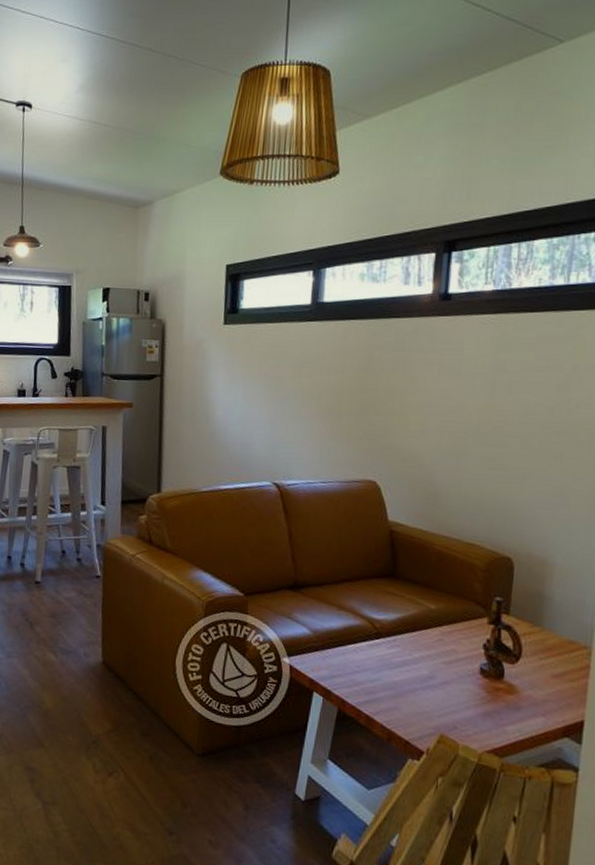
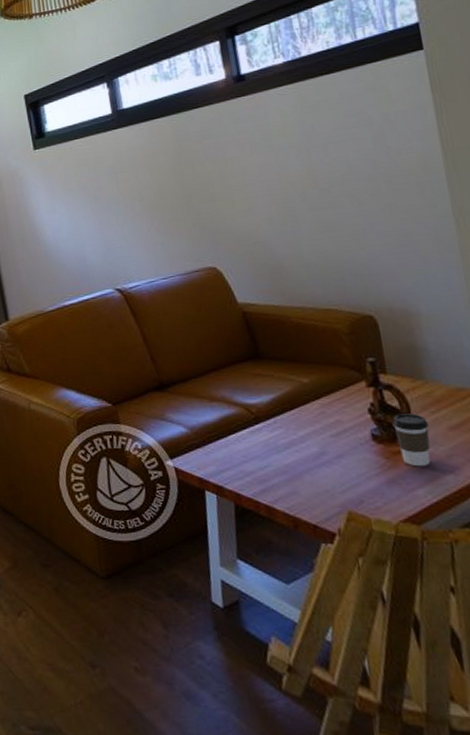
coffee cup: none [502,654,534,707] -> present [392,413,431,467]

